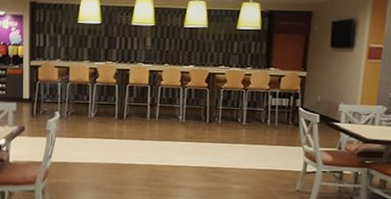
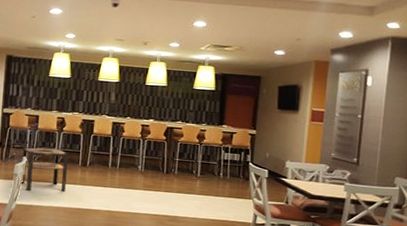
side table: none [54,101,103,148] -> present [21,147,69,192]

